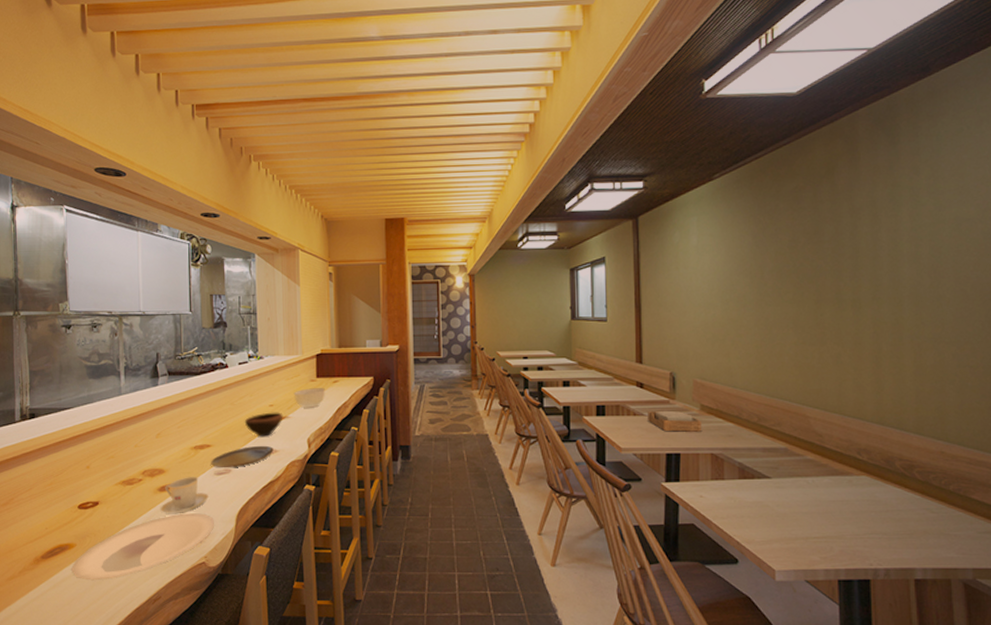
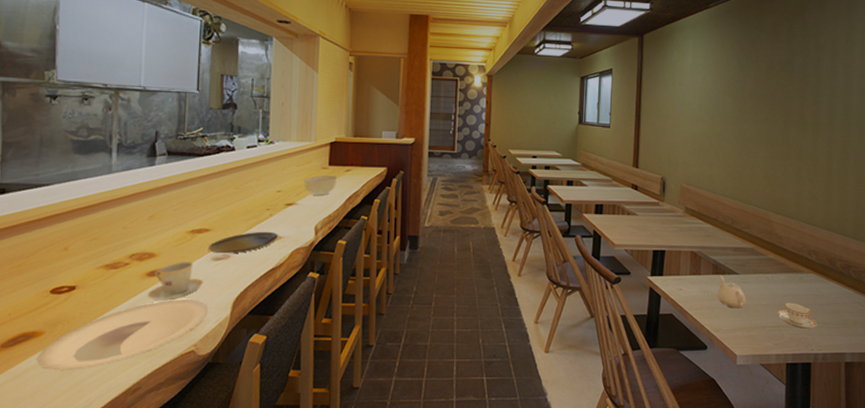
bowl: present [244,412,283,437] -> none [248,198,291,222]
napkin holder: present [648,410,701,432] -> none [639,211,685,231]
teapot: none [746,479,783,516] -> present [717,275,747,307]
teacup: none [823,510,874,540] -> present [777,302,817,329]

